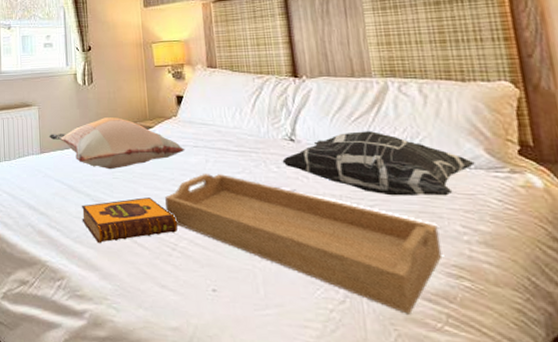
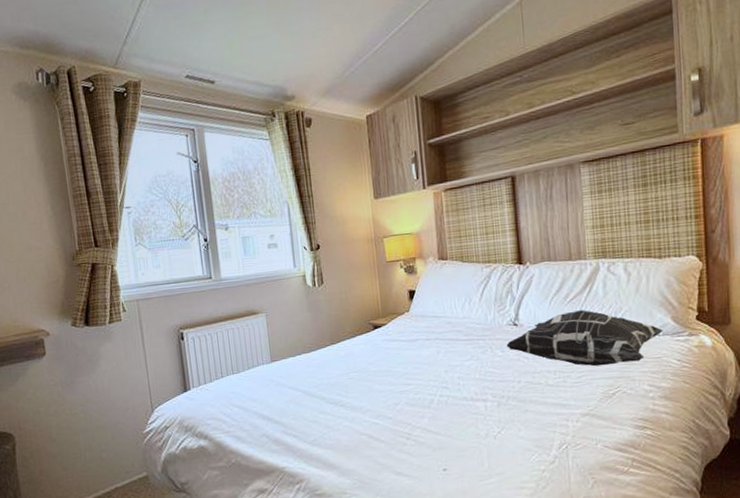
decorative pillow: present [49,117,185,170] -> none [279,317,418,371]
hardback book: present [81,197,178,244] -> none [316,393,412,444]
serving tray: present [165,174,442,315] -> none [399,363,632,464]

